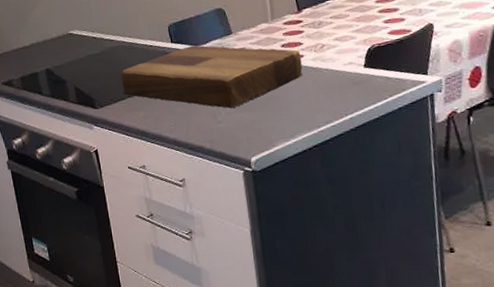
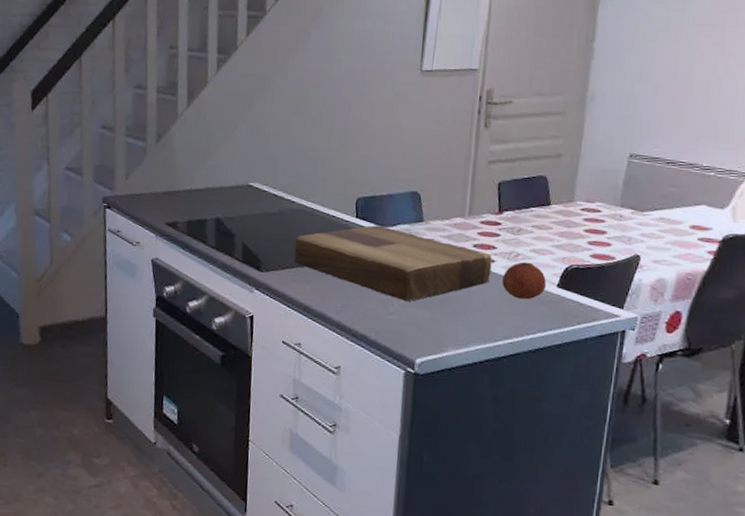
fruit: none [313,50,355,85] -> present [502,262,547,300]

